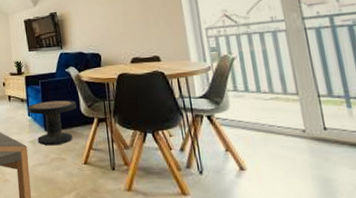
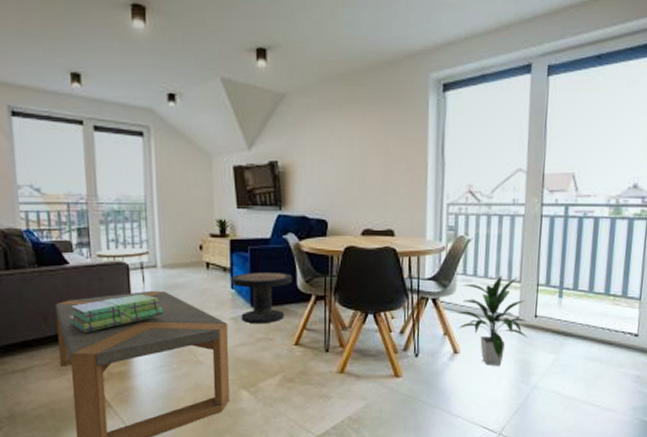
indoor plant: none [234,89,322,183] -> present [456,275,528,366]

